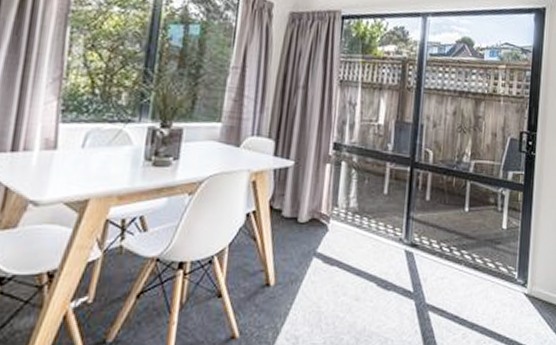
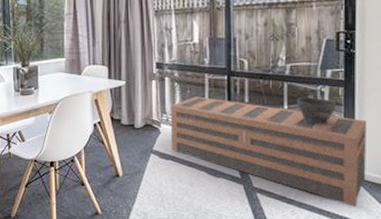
storage bench: none [339,188,541,328] -> present [171,96,367,207]
ceramic pot: none [478,200,515,233] -> present [297,97,337,125]

